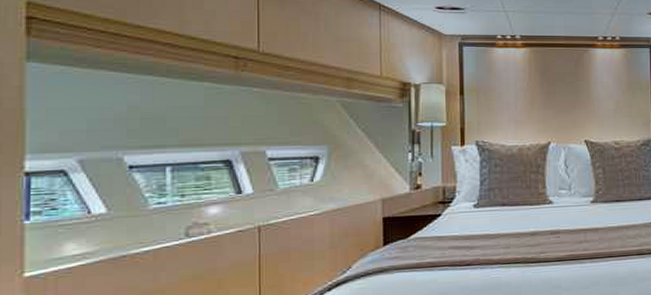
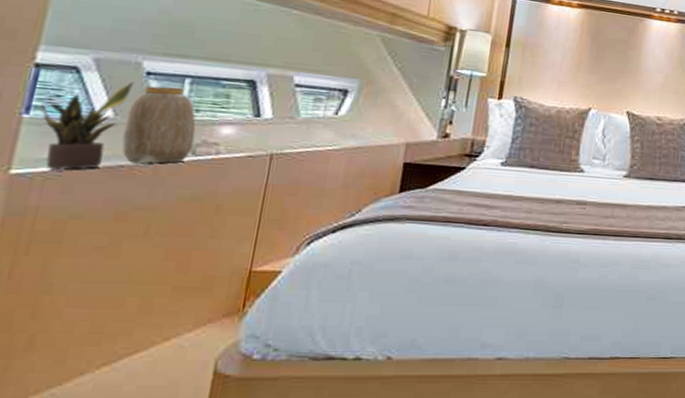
potted plant: none [39,176,120,267] -> present [41,81,135,170]
vase: none [118,176,185,253] -> present [121,86,196,164]

